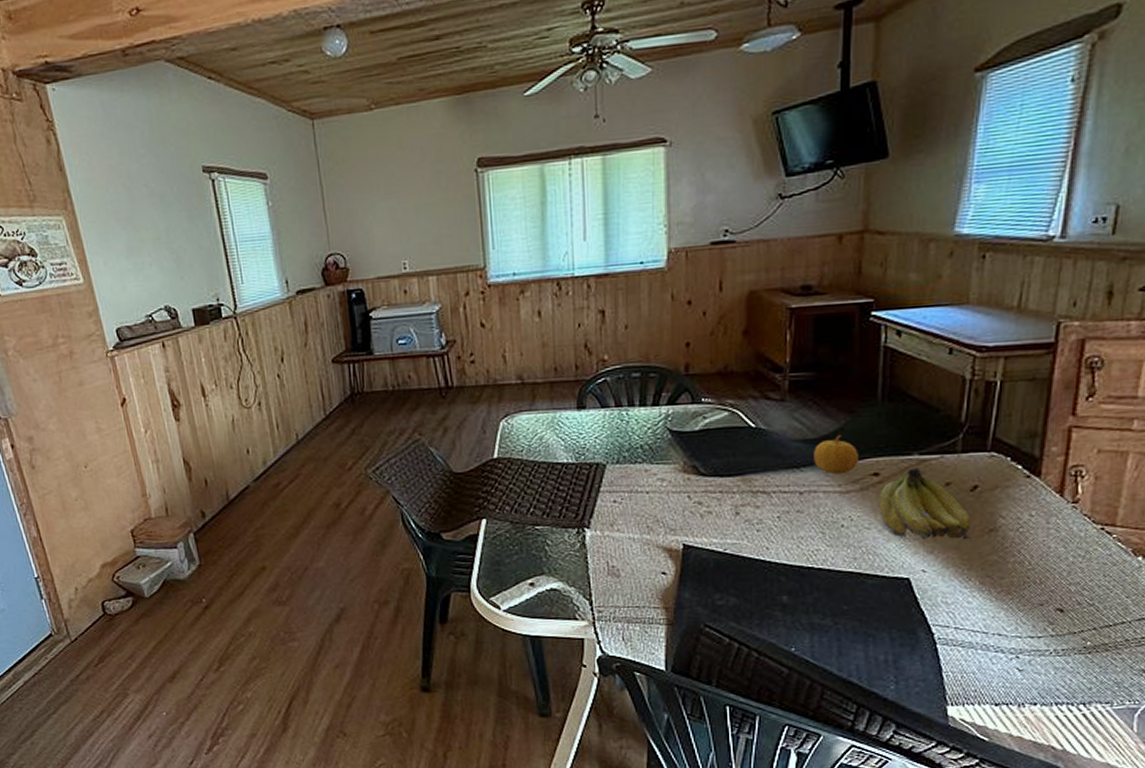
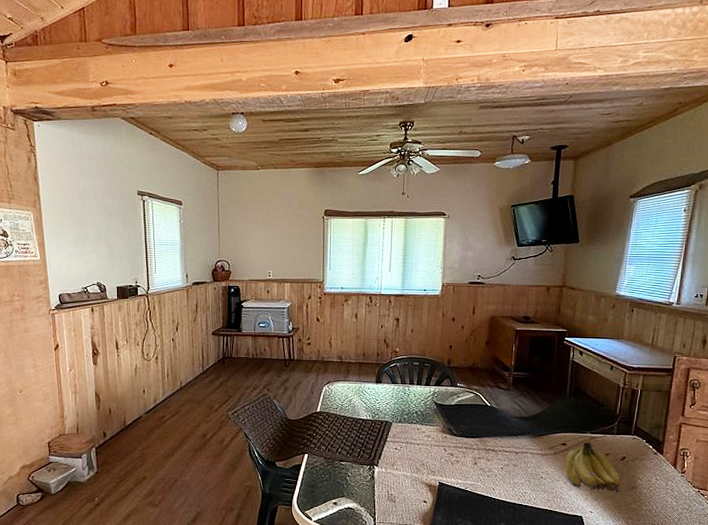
fruit: present [814,435,858,474] -> none [526,416,554,442]

